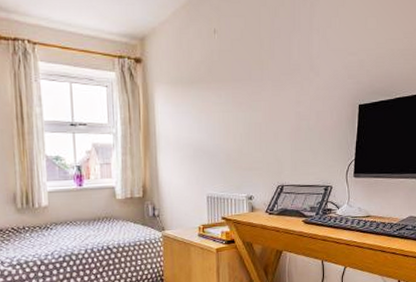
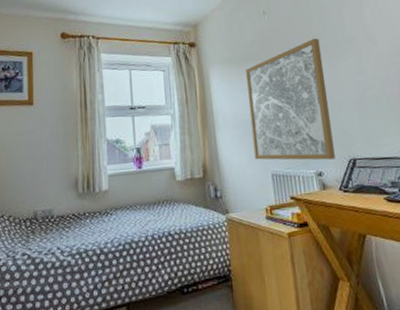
wall art: none [191,64,267,185] -> present [246,38,336,160]

